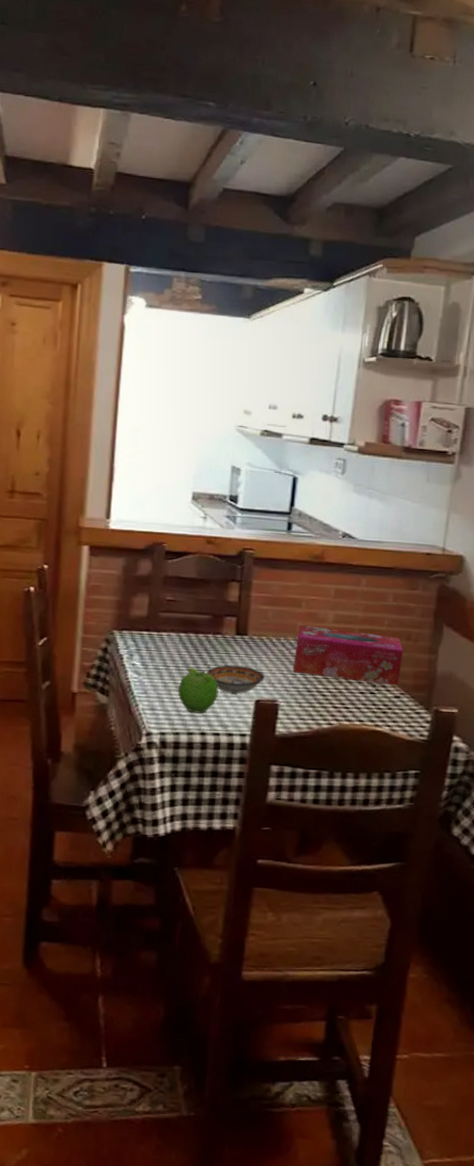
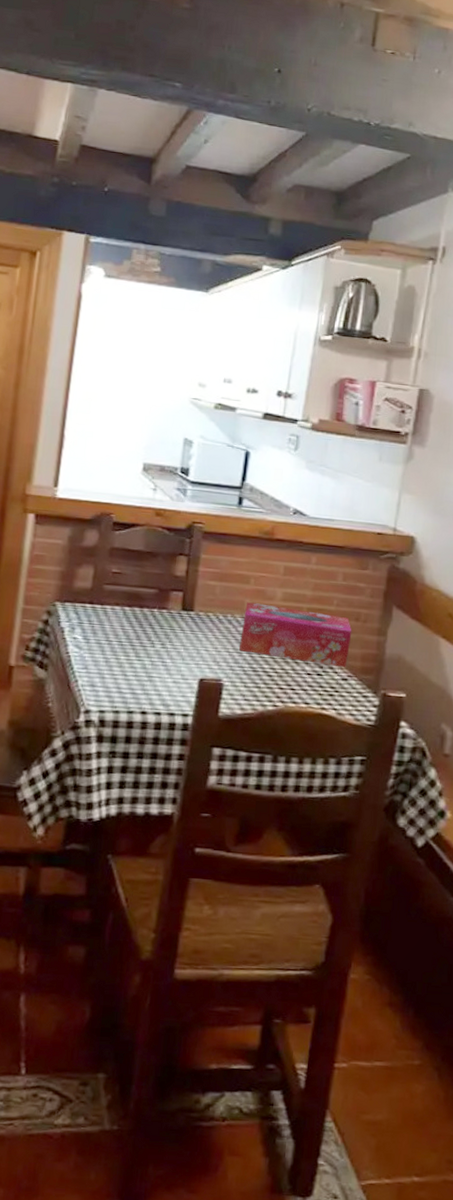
fruit: present [178,667,219,713] -> none [120,642,162,691]
bowl: present [207,664,265,695] -> none [150,641,210,673]

